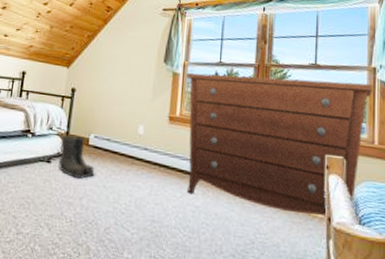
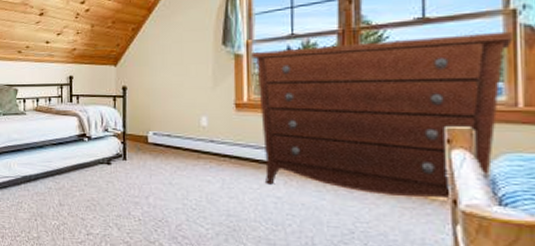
boots: present [58,134,96,179] -> none [118,134,160,177]

